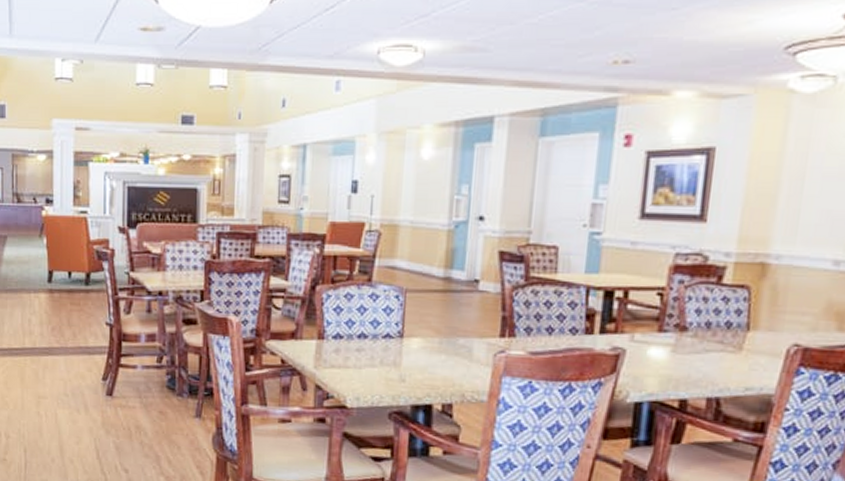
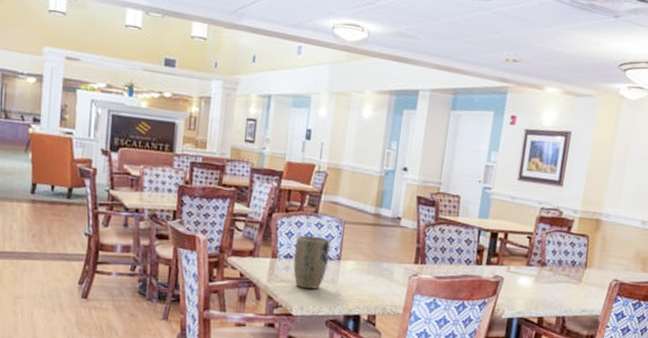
plant pot: none [345,309,389,376] -> present [293,235,330,290]

